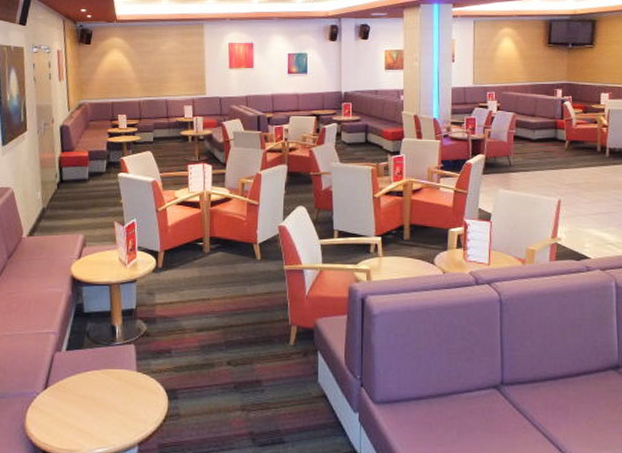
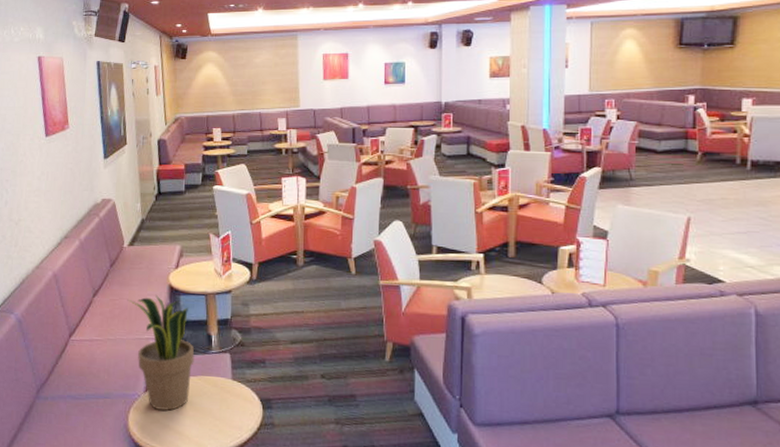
potted plant: none [25,287,98,408] -> present [127,295,195,411]

